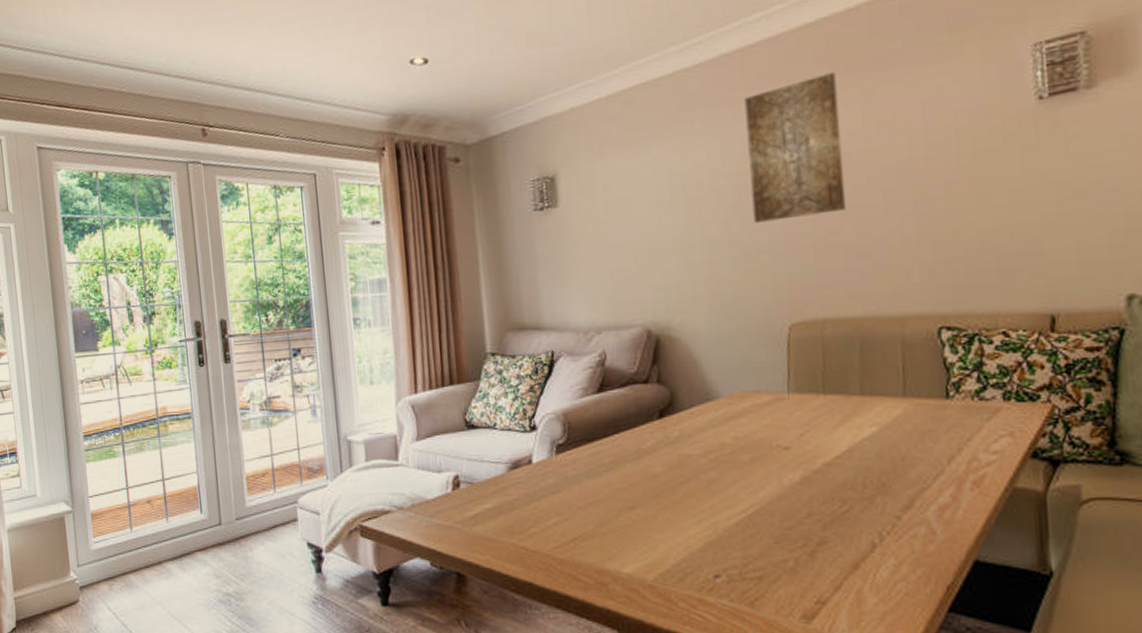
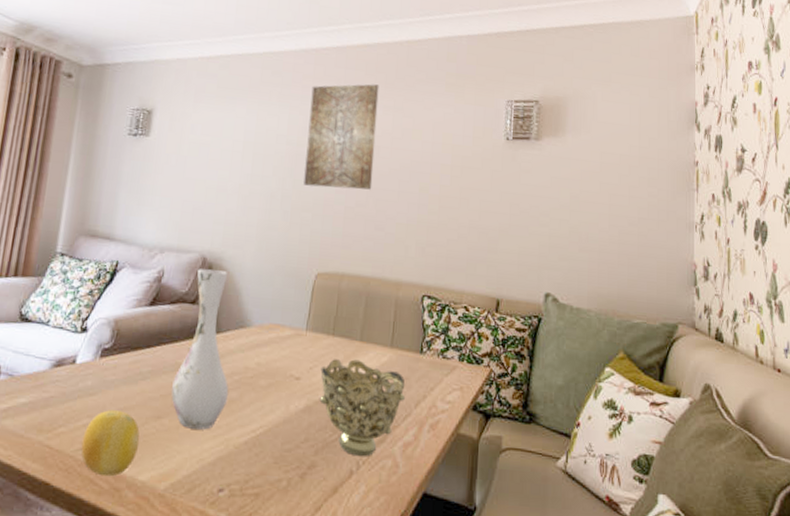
fruit: none [555,505,617,572] -> present [80,410,140,477]
vase: none [640,341,707,516] -> present [171,269,229,430]
decorative bowl: none [814,417,932,527] -> present [319,359,405,457]

